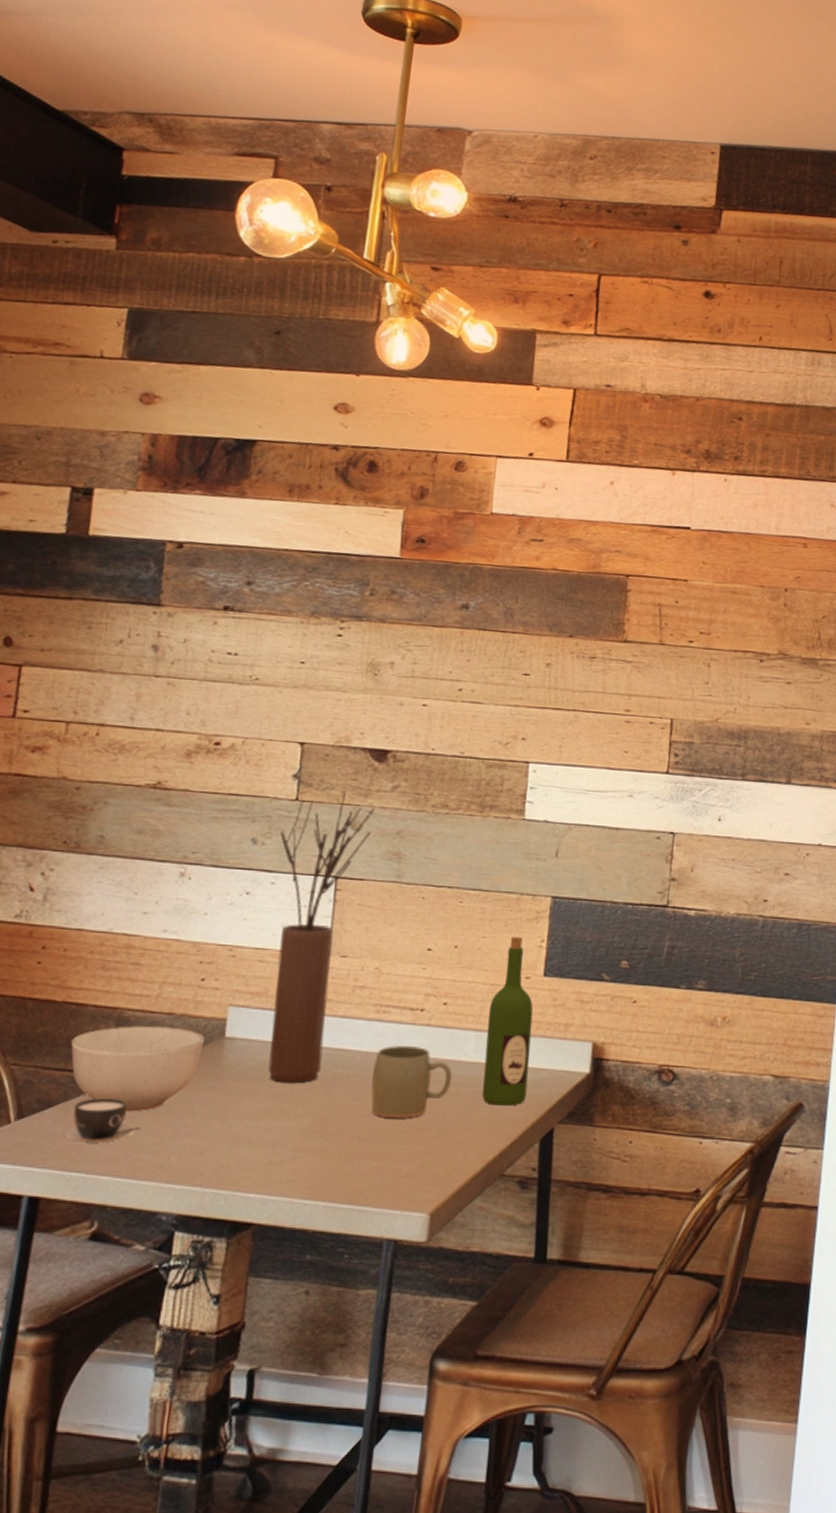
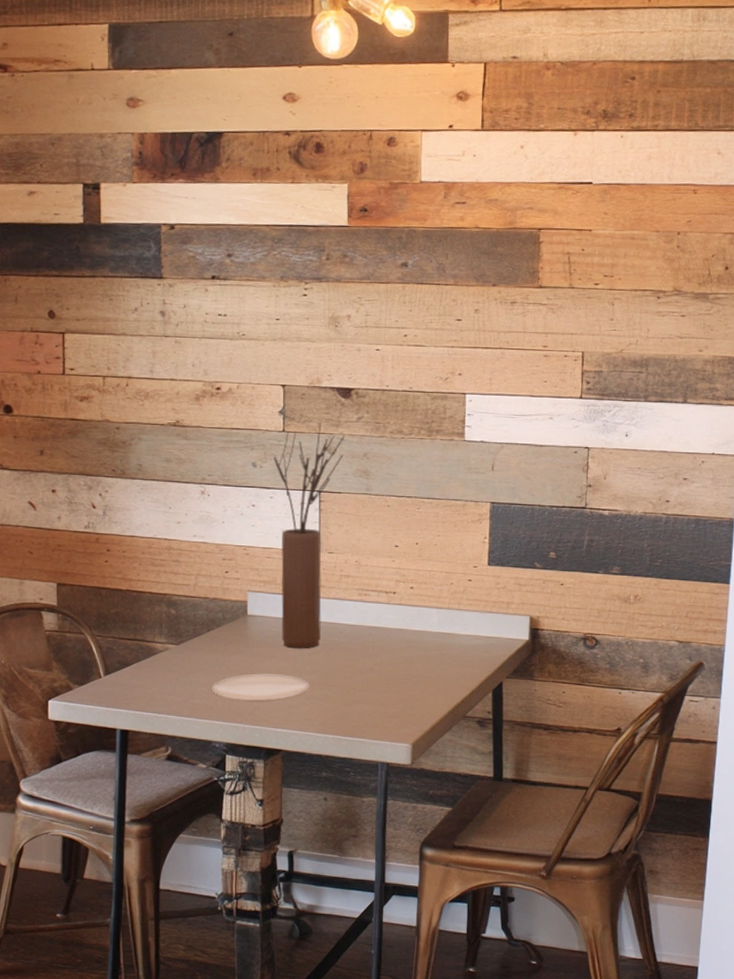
teacup: present [63,1098,141,1143] -> none [139,660,194,692]
bowl: present [71,1025,205,1112] -> none [136,606,233,670]
plate: none [164,1117,300,1157] -> present [211,673,309,702]
mug: present [370,1046,452,1119] -> none [359,620,421,675]
wine bottle: present [482,936,534,1106] -> none [445,534,481,665]

